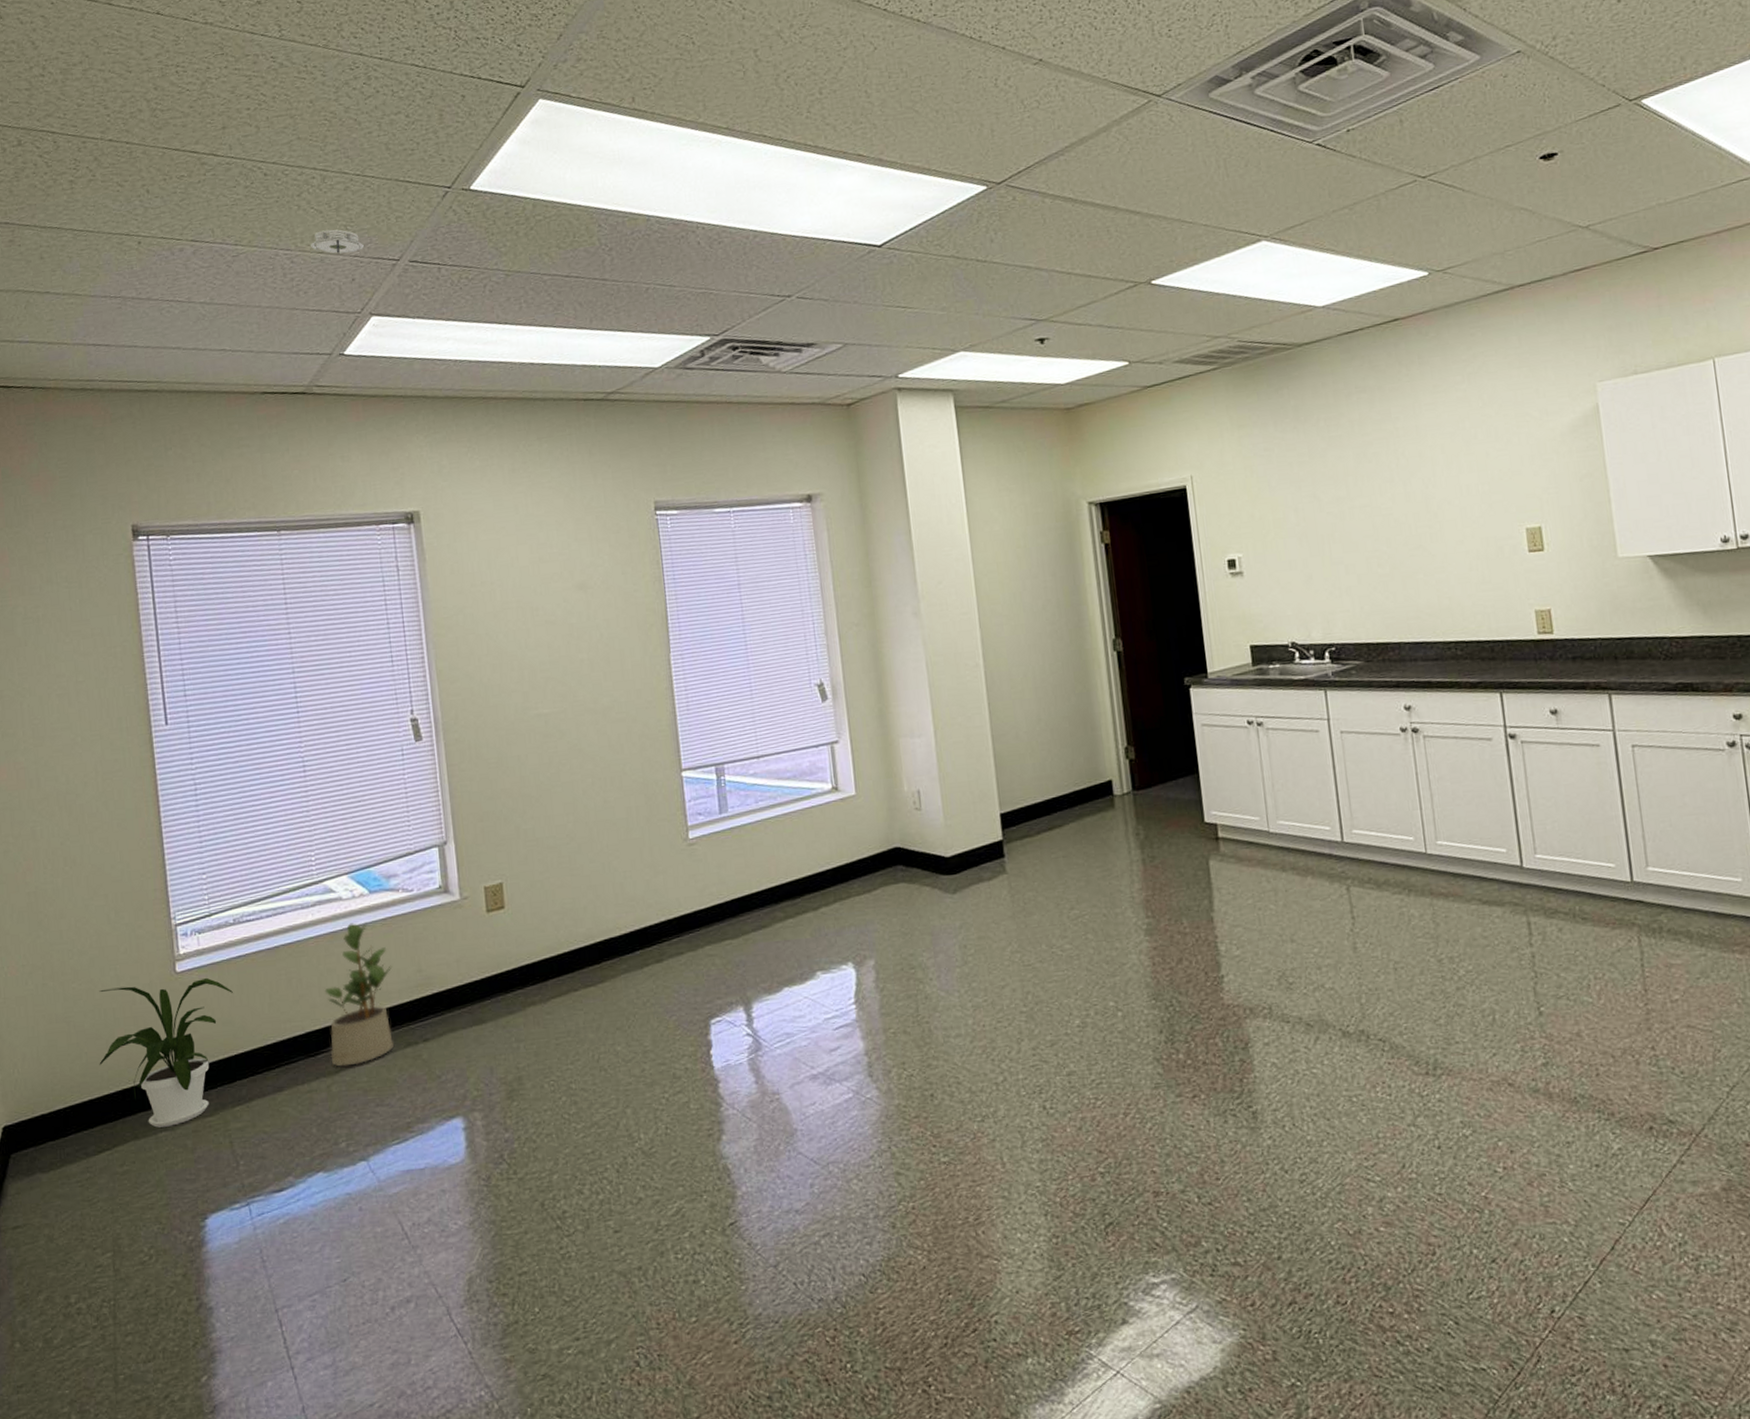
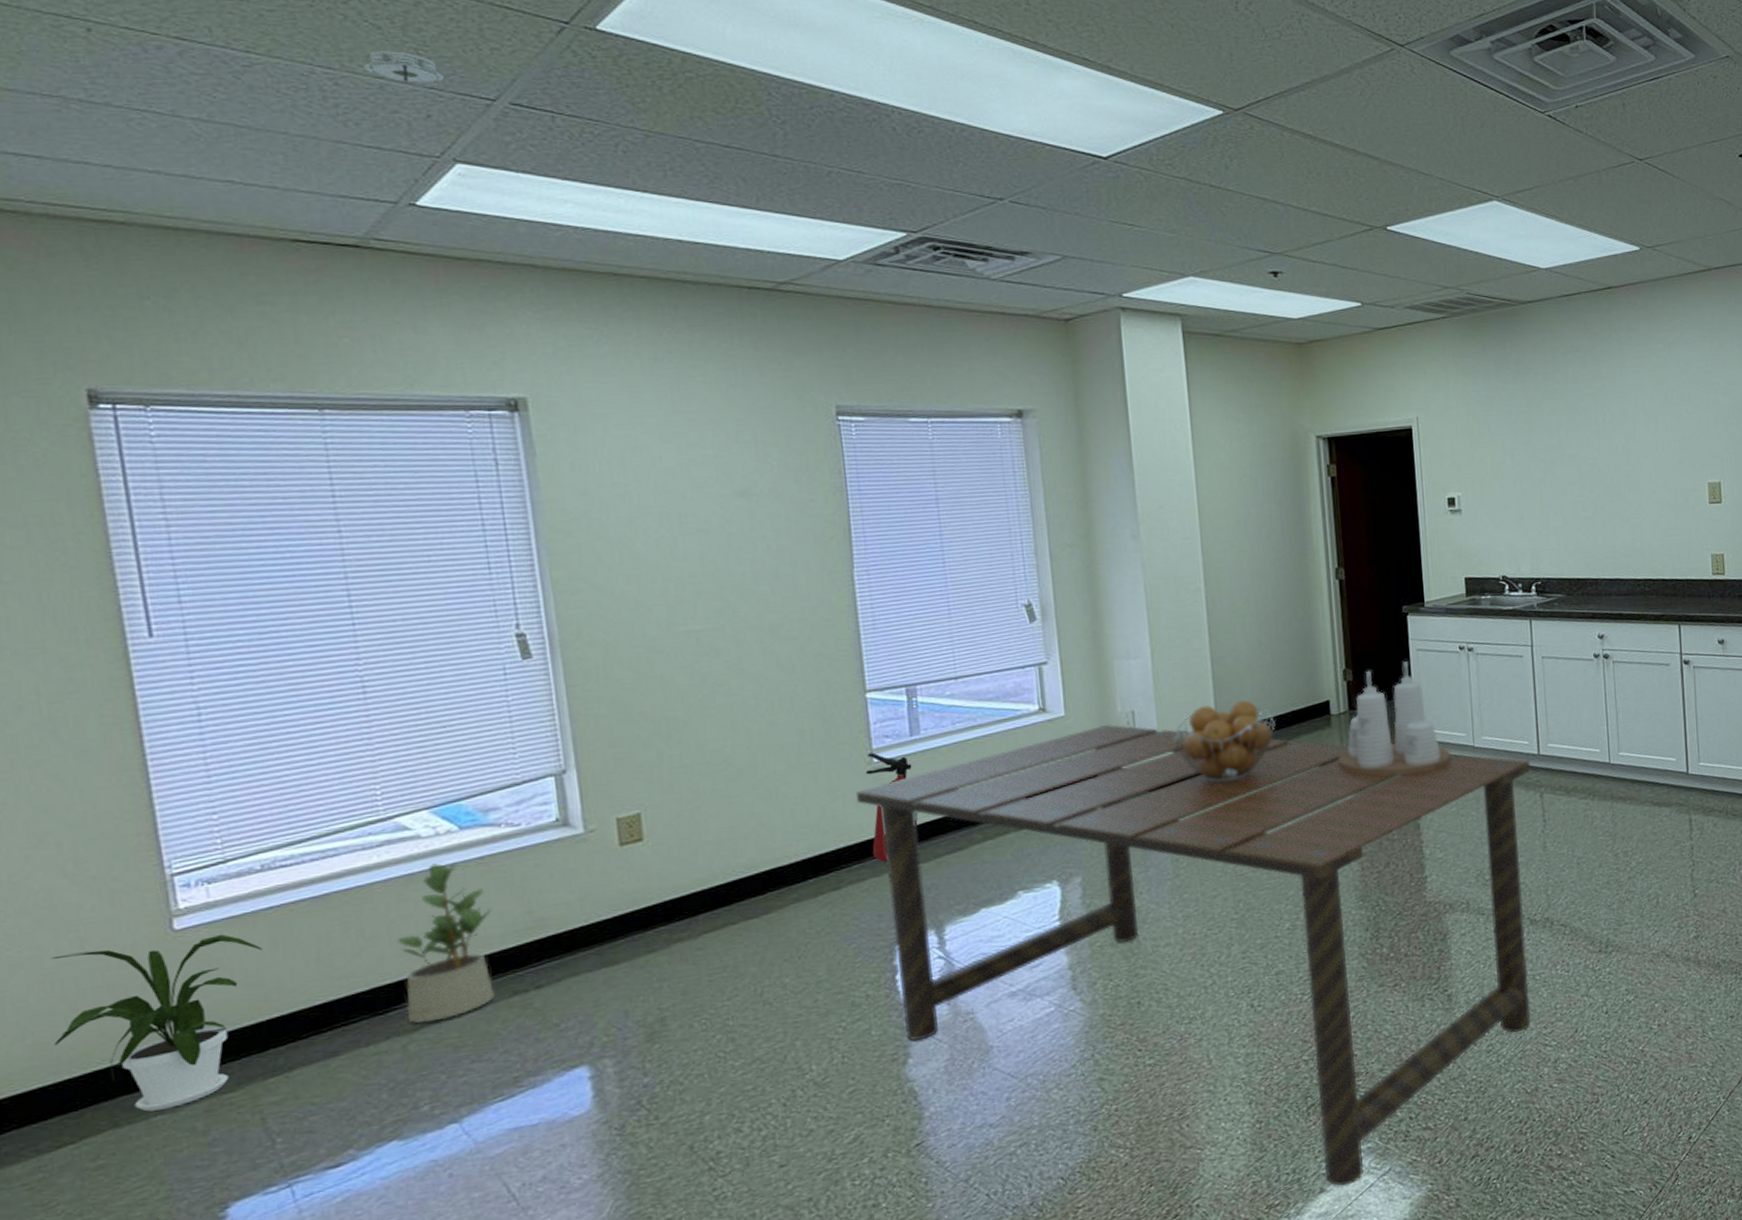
dining table: none [675,803,1350,1319] -> present [856,724,1531,1186]
fire extinguisher: none [682,829,728,937] -> present [865,752,919,862]
fruit basket: none [957,780,1058,866] -> present [1172,700,1276,783]
condiment set: none [1123,738,1244,863] -> present [1338,661,1451,776]

